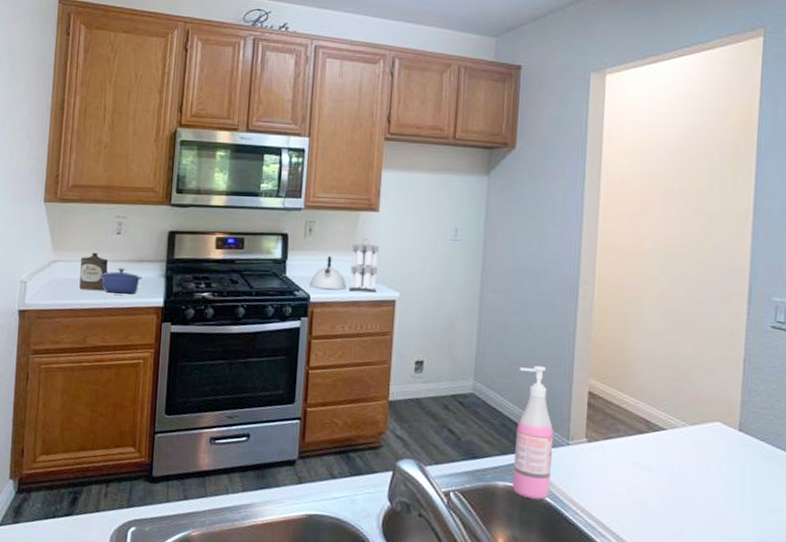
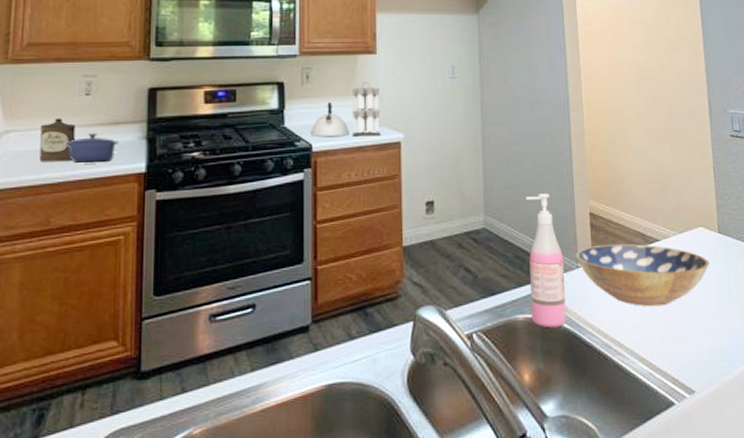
bowl: none [567,425,723,497] -> present [575,243,710,307]

